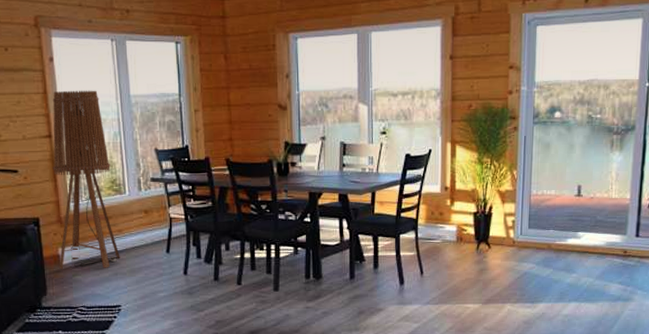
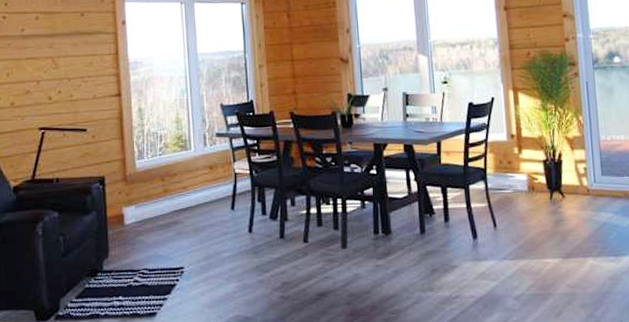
floor lamp: present [52,90,120,269] -> none [120,50,184,229]

